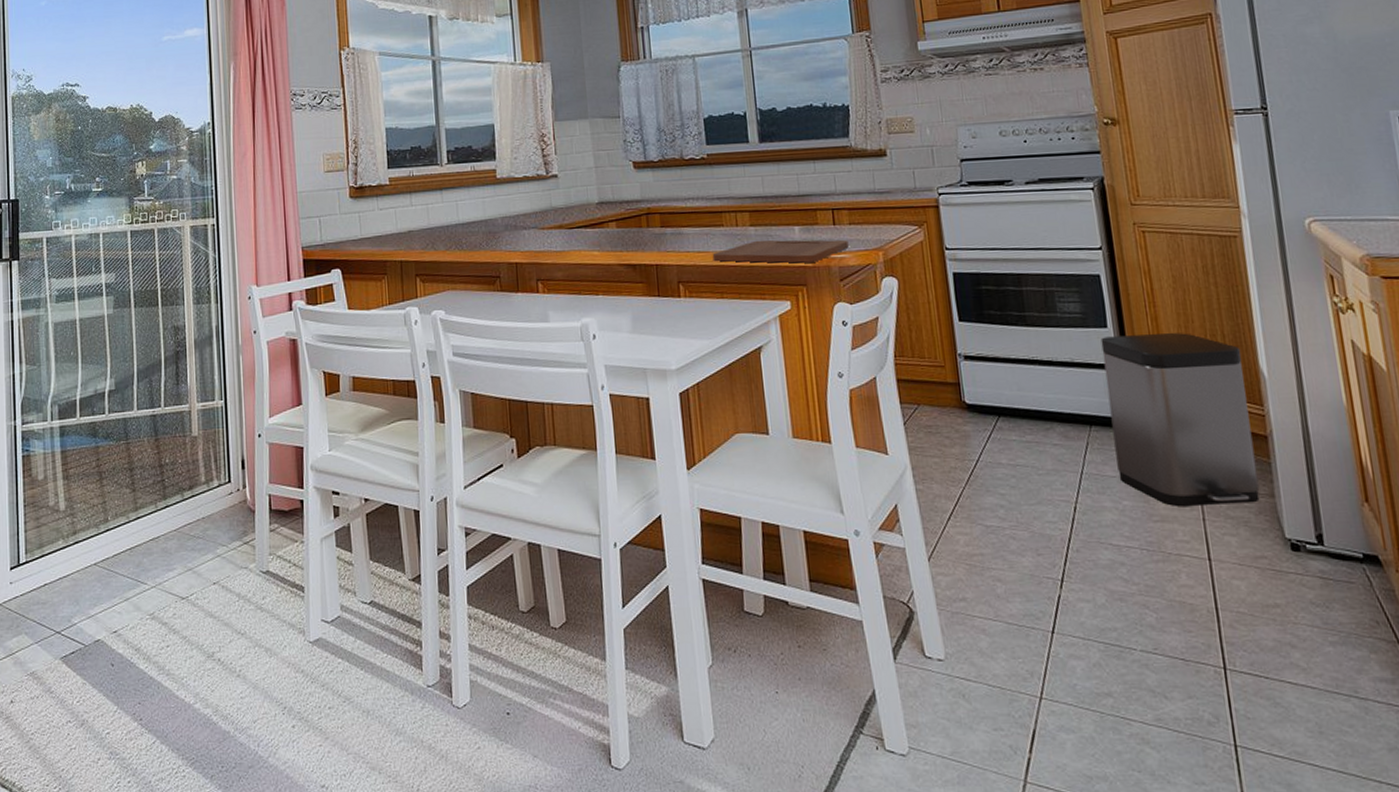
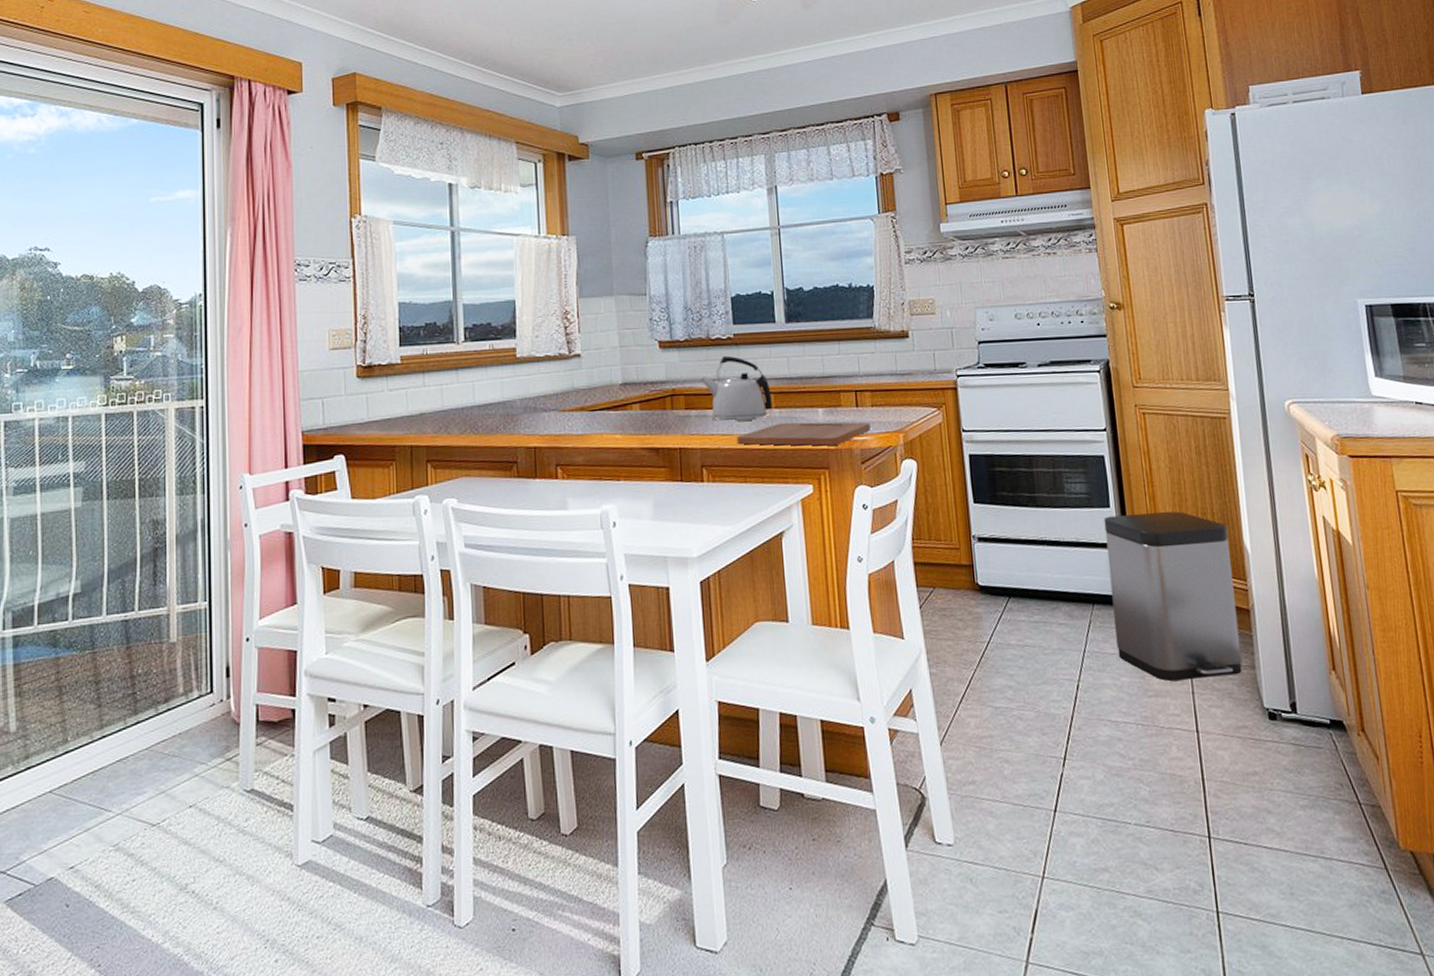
kettle: none [674,175,748,240] -> present [700,355,772,422]

